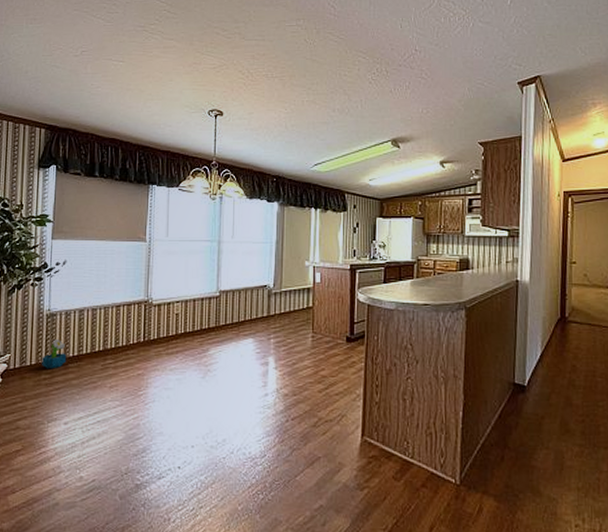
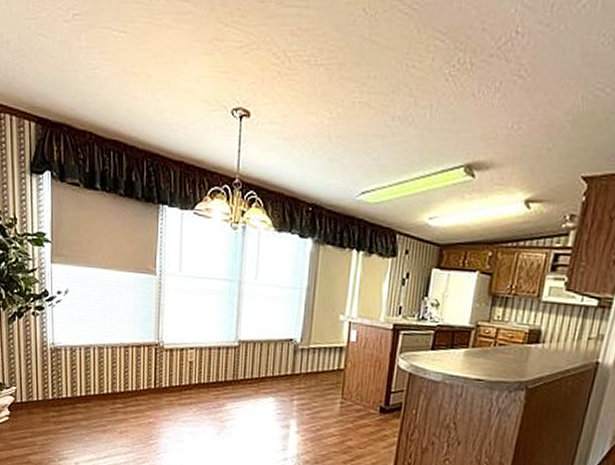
decorative plant: present [42,339,67,369] -> none [49,376,75,408]

